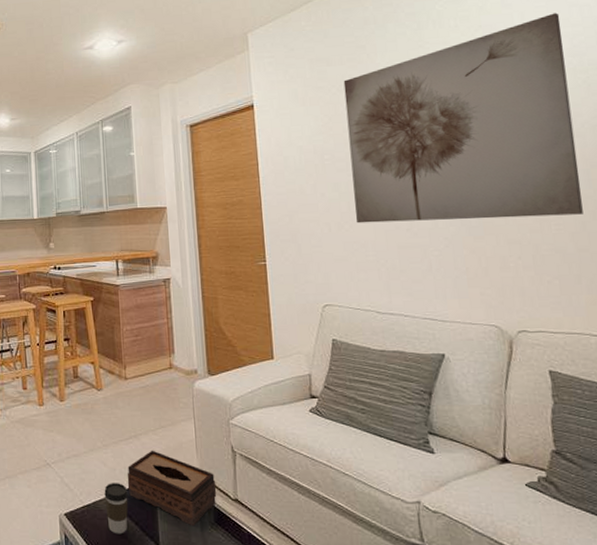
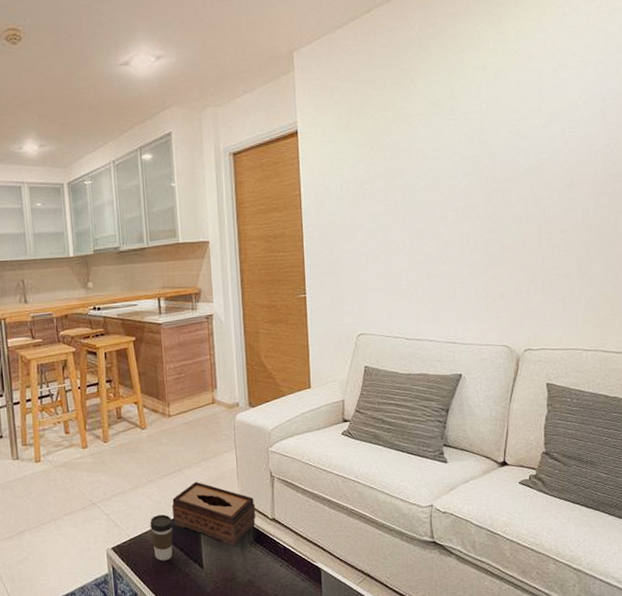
wall art: present [343,13,583,224] -> none [386,39,589,254]

